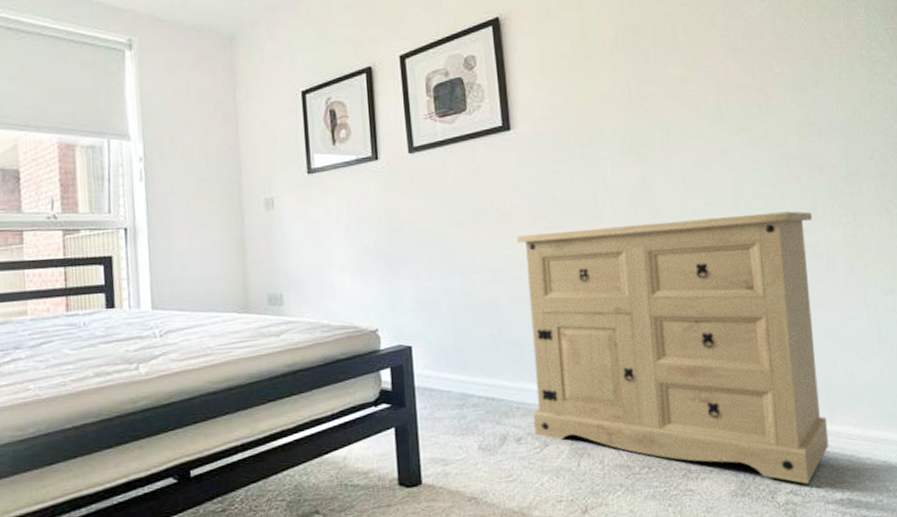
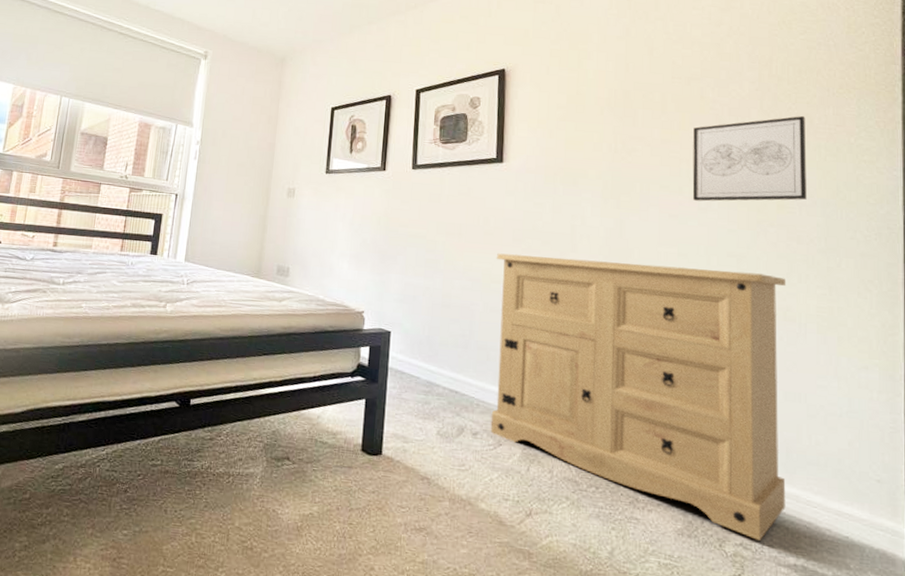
wall art: none [708,31,825,143] -> present [692,115,807,202]

